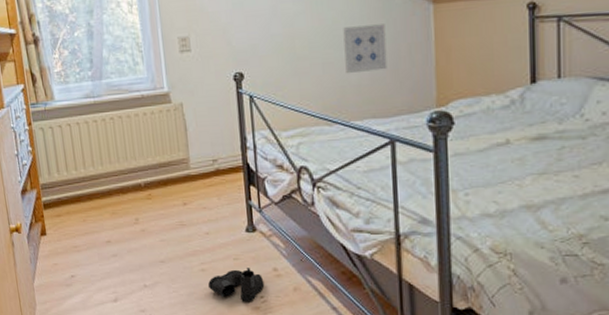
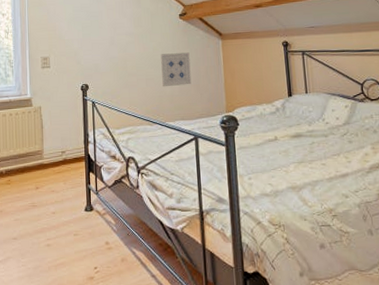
boots: present [208,268,265,302] -> none [52,242,98,273]

